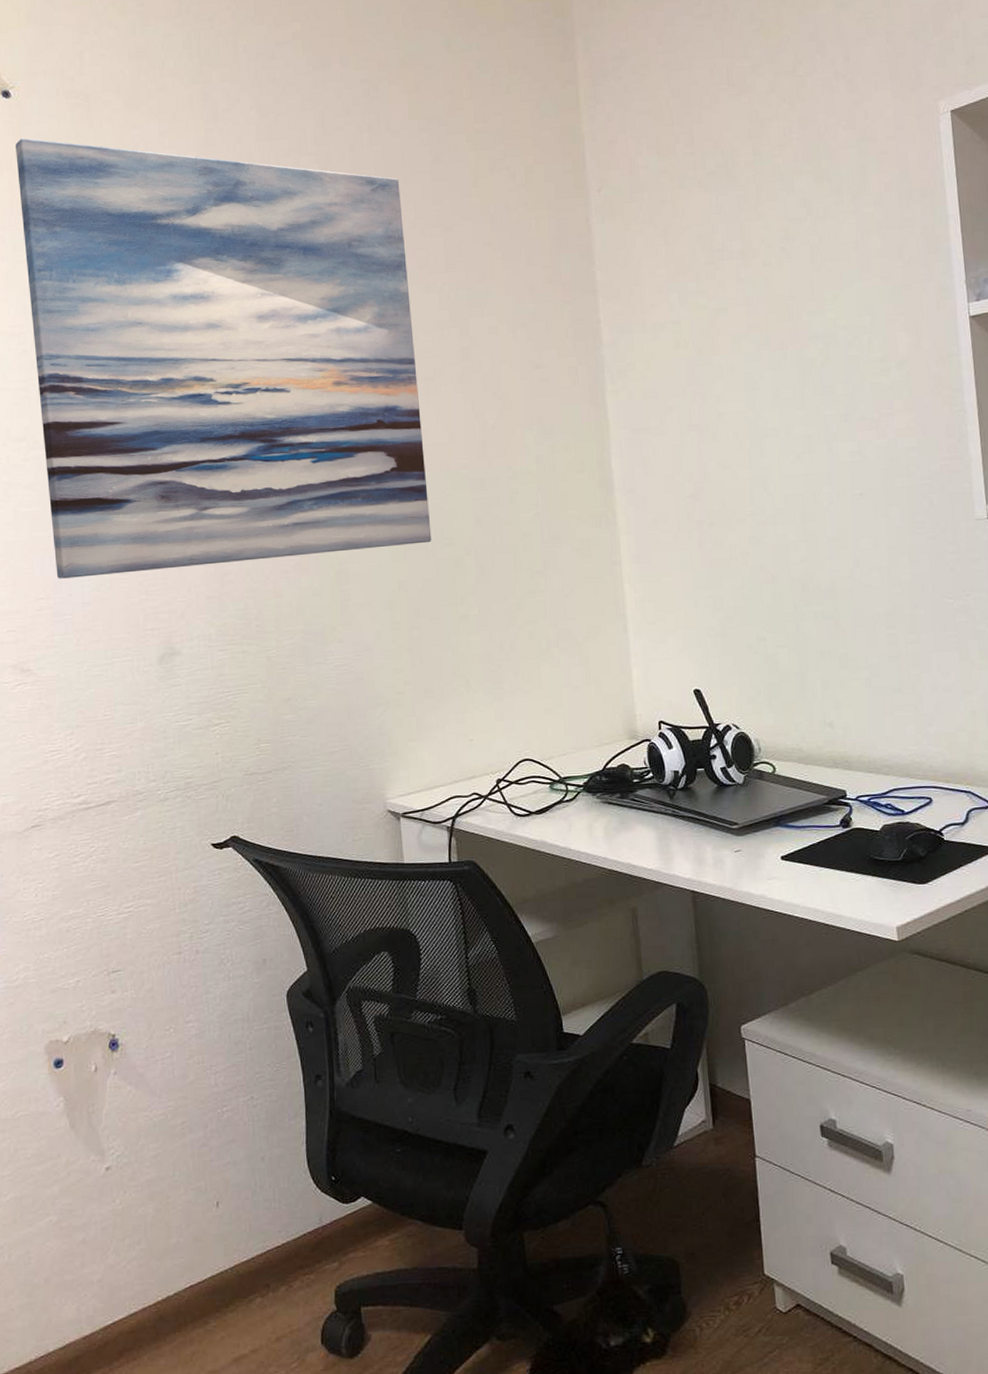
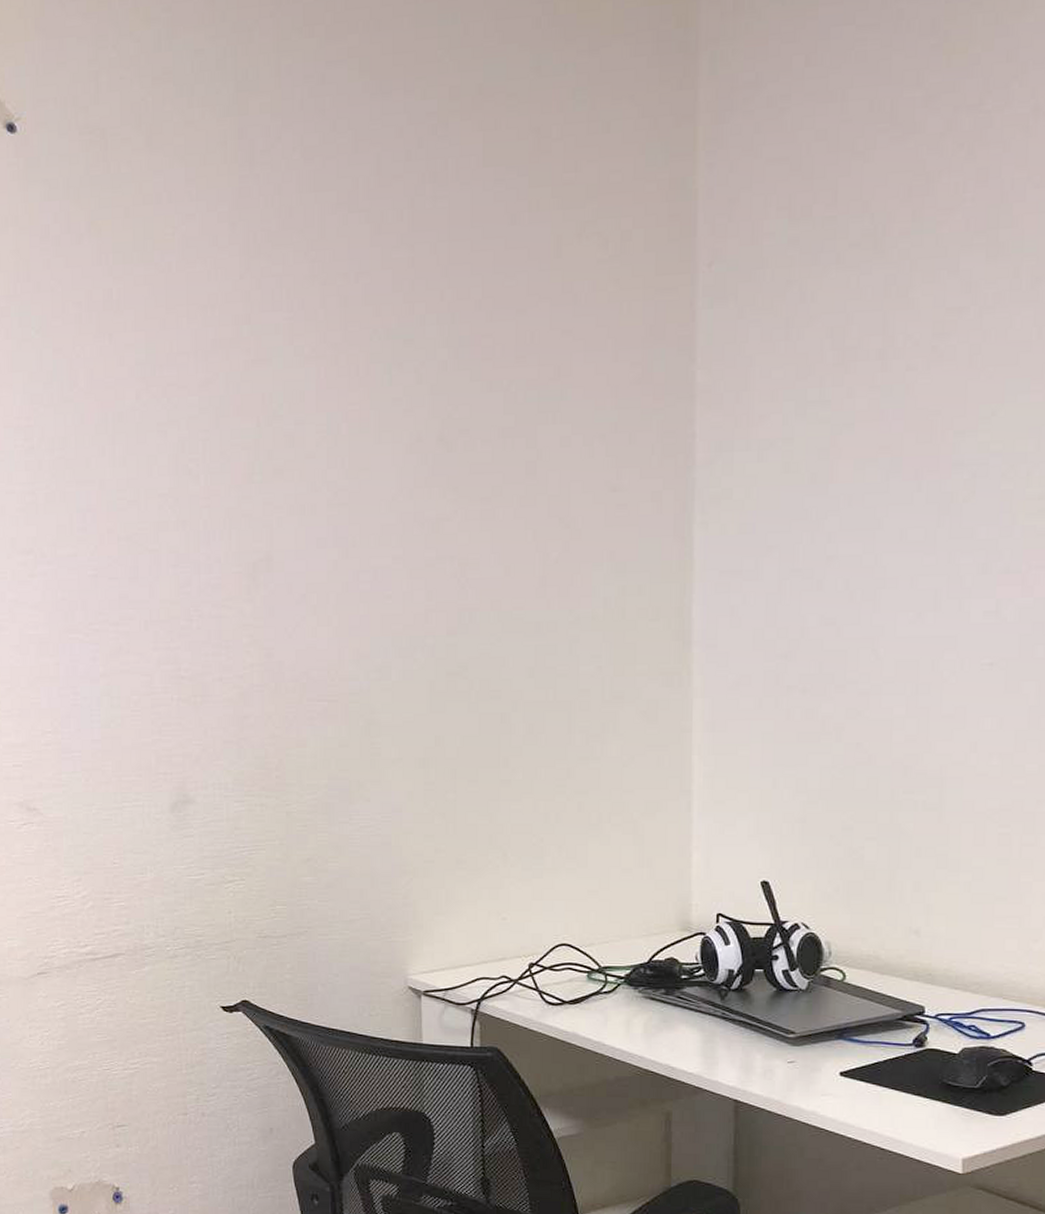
wall art: present [15,138,432,579] -> none [22,184,476,712]

